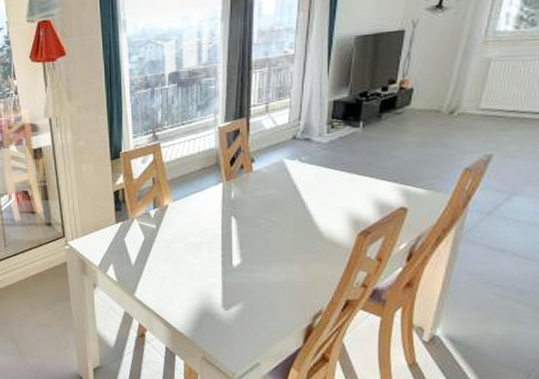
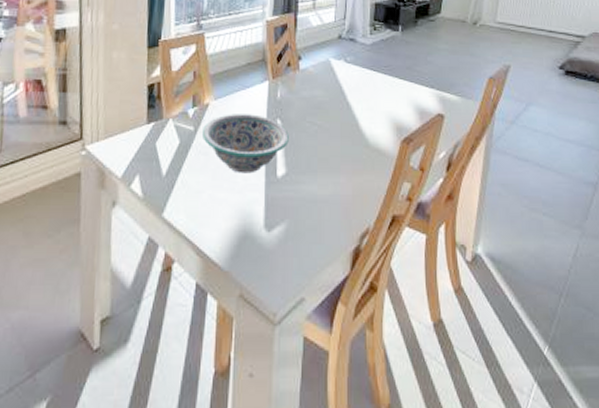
decorative bowl: none [163,213,243,263] -> present [201,114,289,174]

